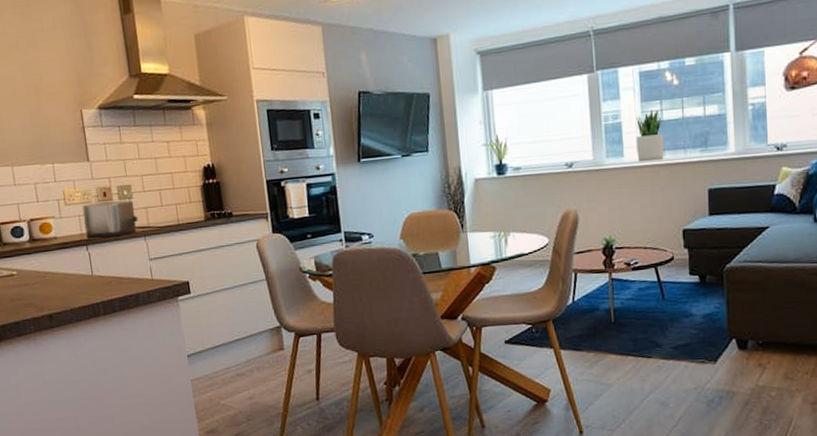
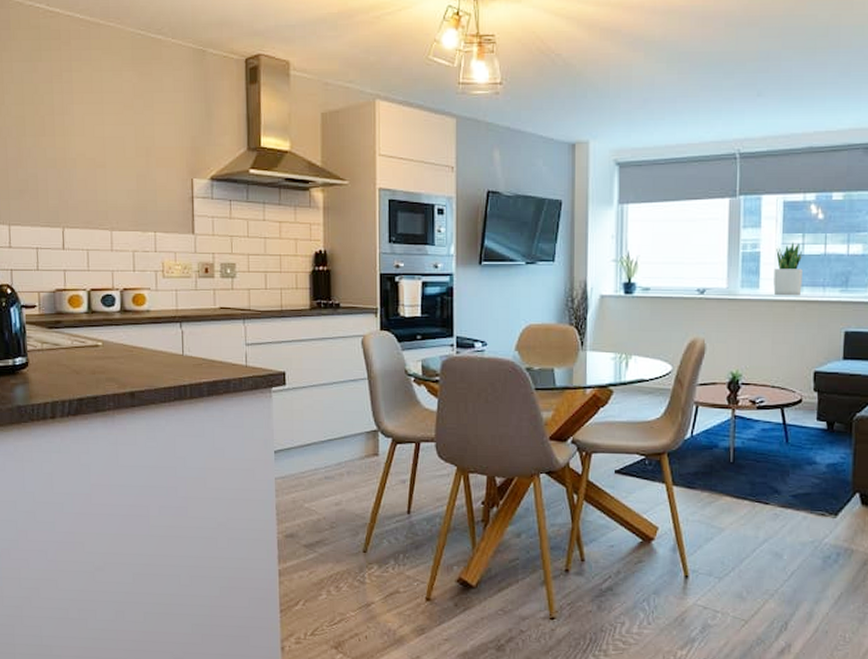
toaster: present [82,200,138,239] -> none [180,277,239,317]

